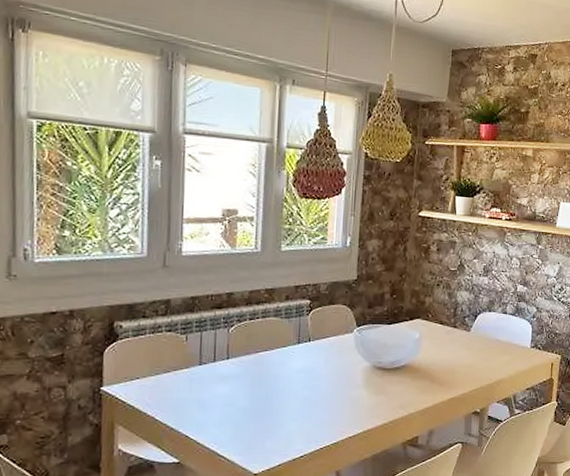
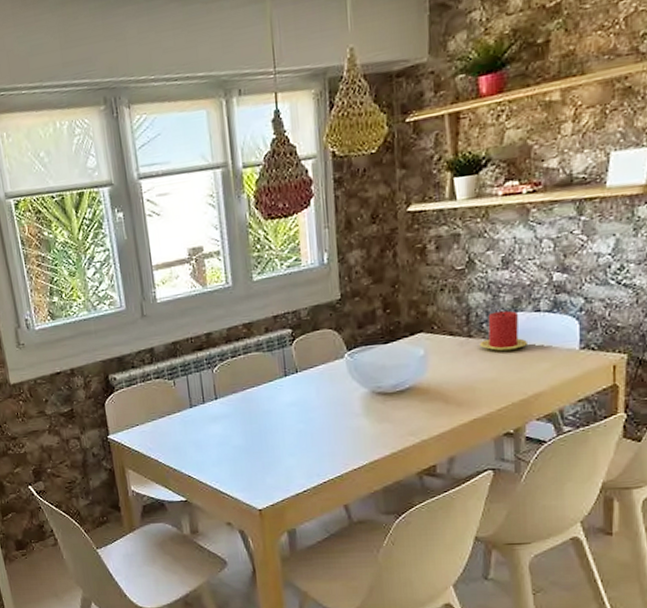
candle: none [461,309,496,343] -> present [479,310,527,352]

